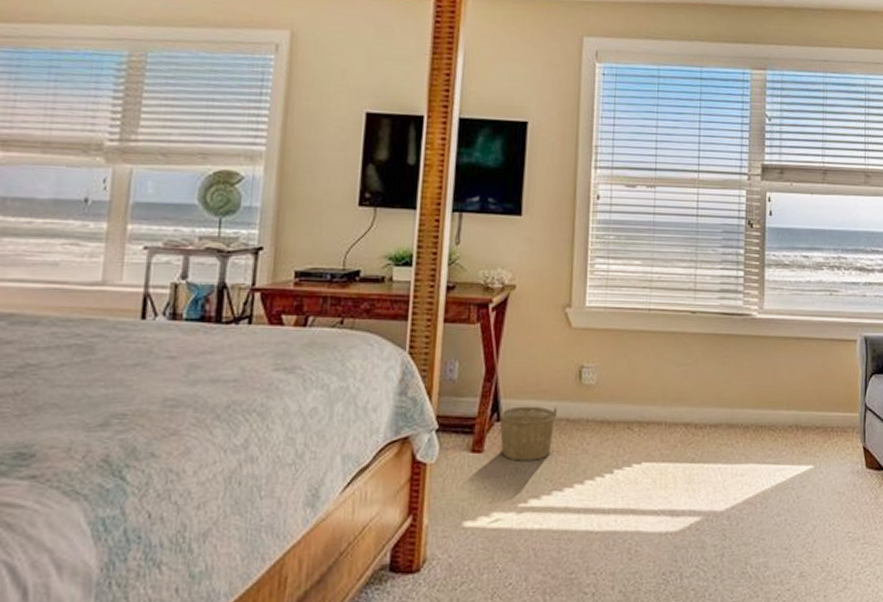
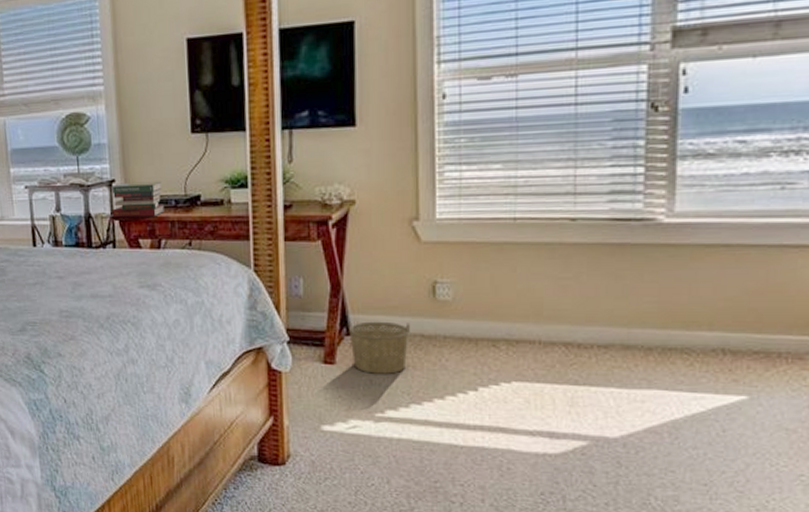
books: none [253,251,318,291] -> present [111,181,164,218]

